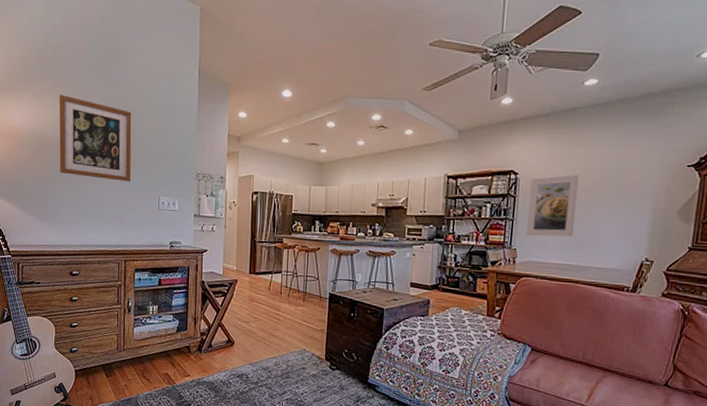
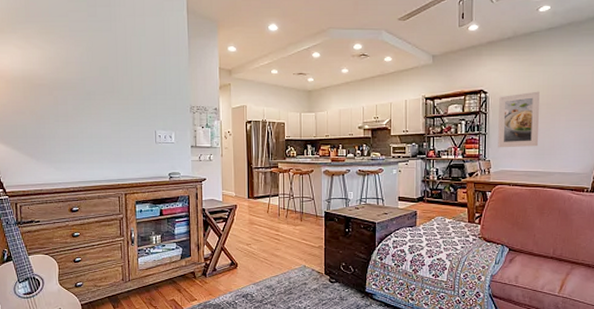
wall art: present [59,94,132,181] -> none [48,35,126,117]

